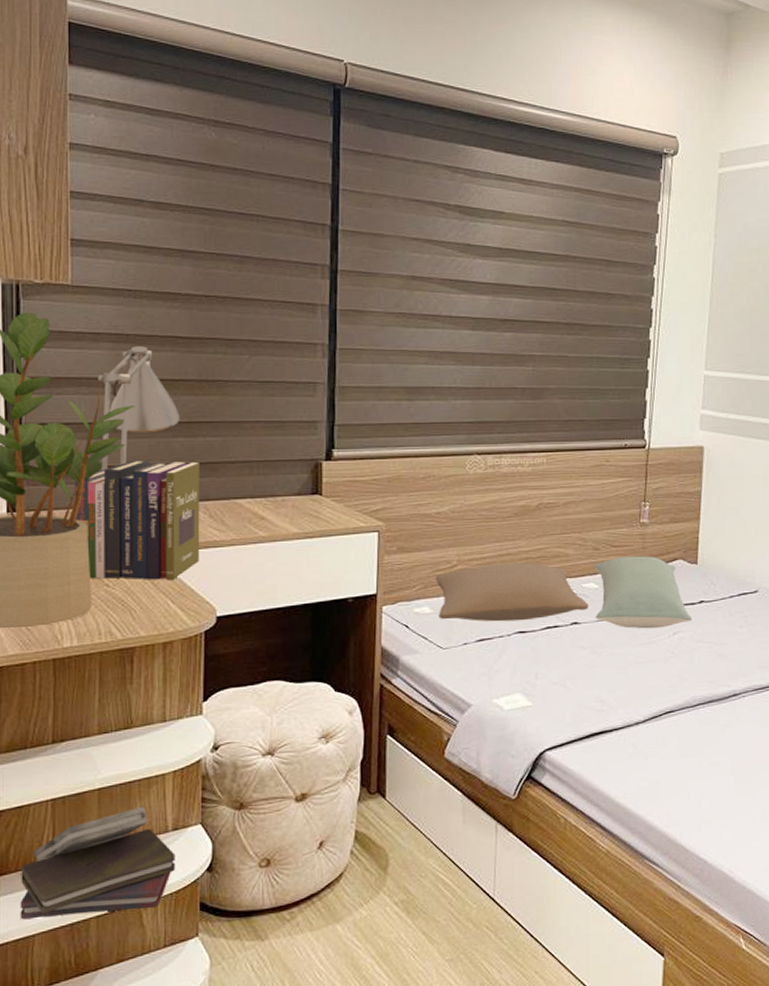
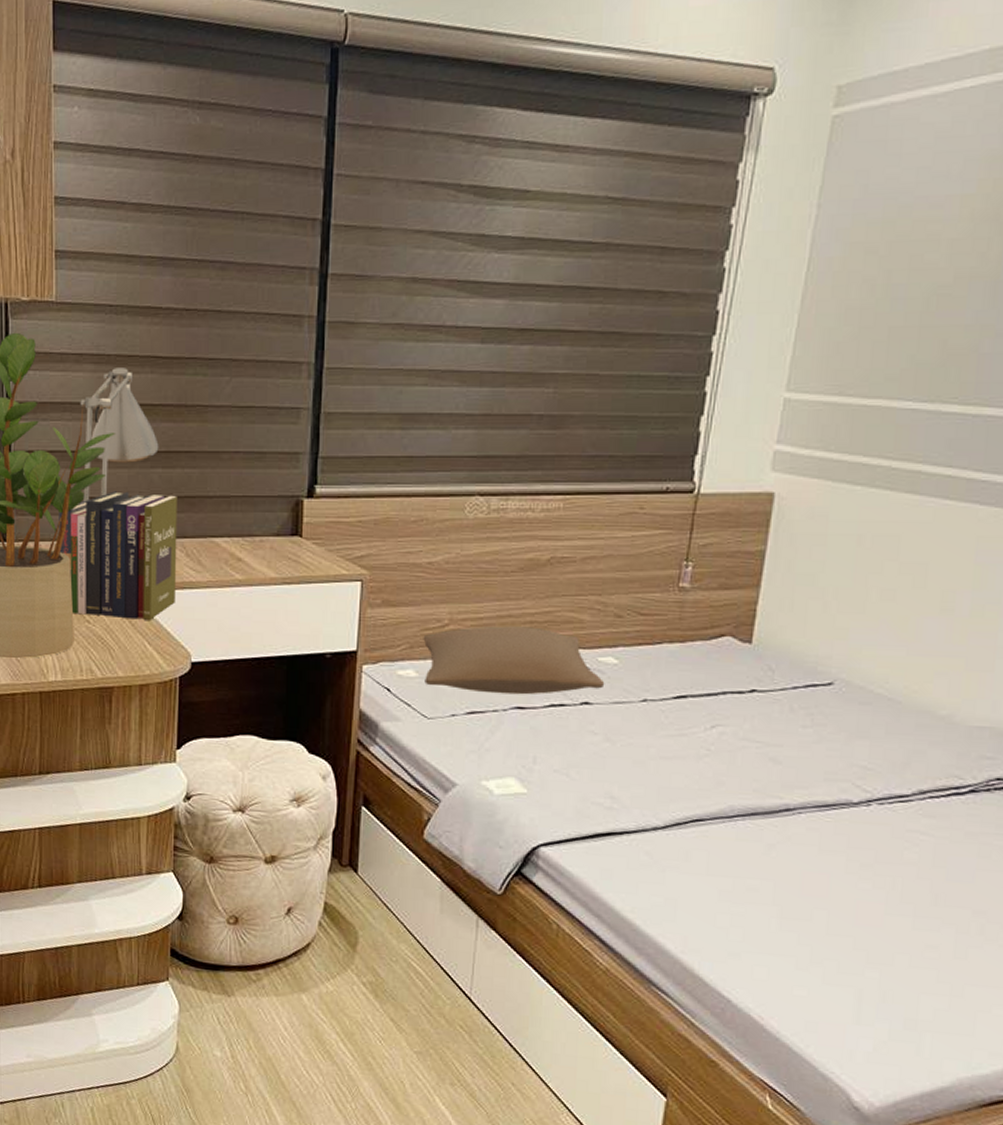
book: present [20,806,176,920] -> none [12,846,149,947]
pillow: present [594,556,693,629] -> none [612,627,739,719]

